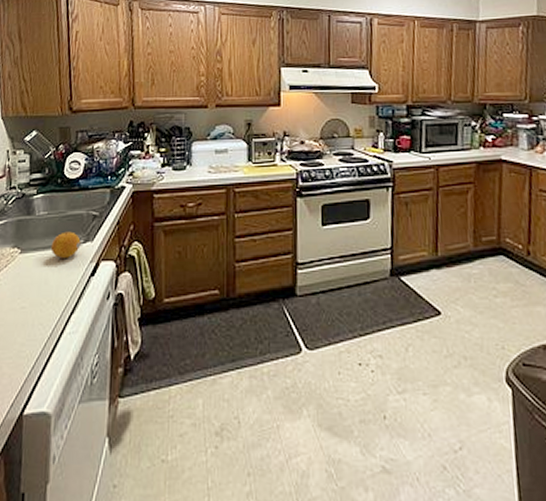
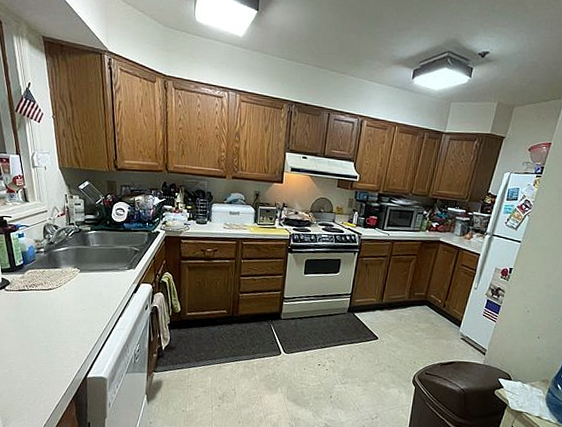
fruit: present [50,231,81,258] -> none [103,260,126,279]

